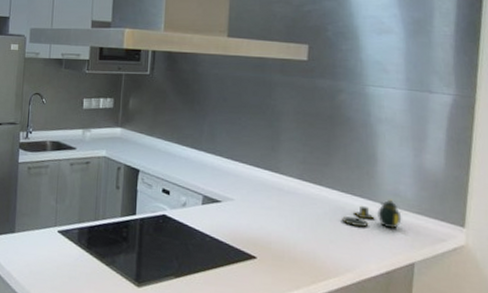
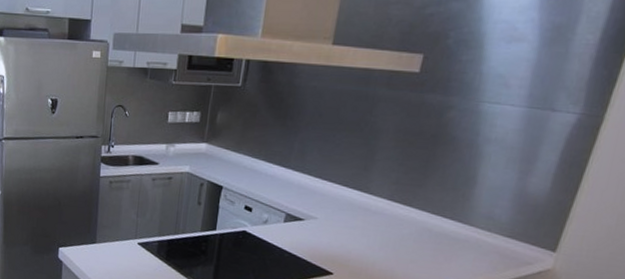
teapot: present [342,199,402,229] -> none [427,222,491,252]

